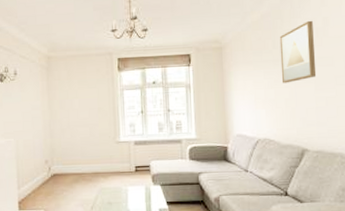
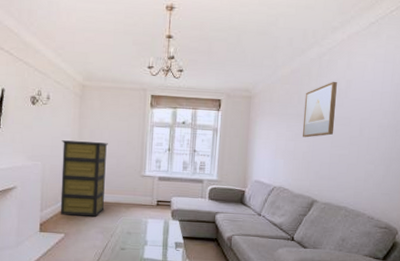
bookshelf: none [33,112,82,191] -> present [60,140,108,217]

